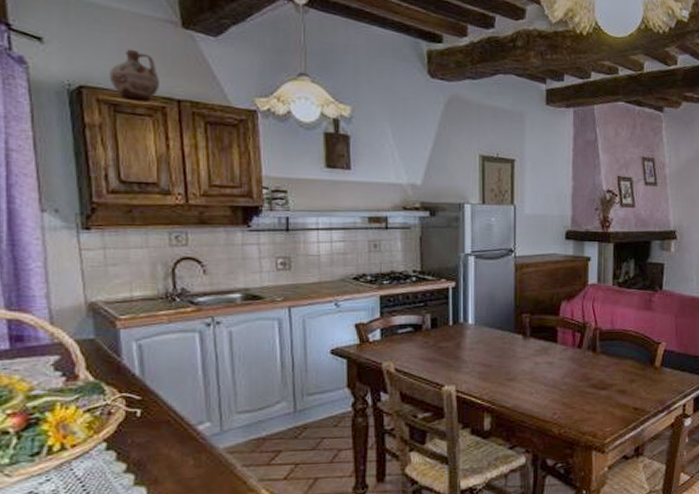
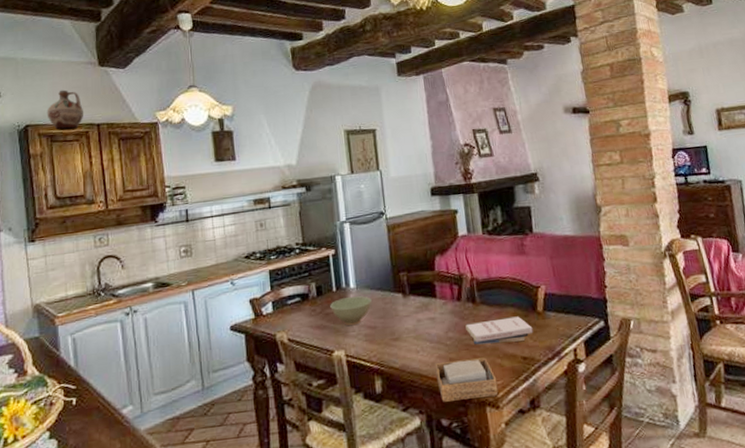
bowl: none [445,333,490,362] -> present [330,296,372,326]
napkin holder: none [547,405,606,445] -> present [435,357,499,403]
books: none [583,369,648,393] -> present [465,316,533,345]

